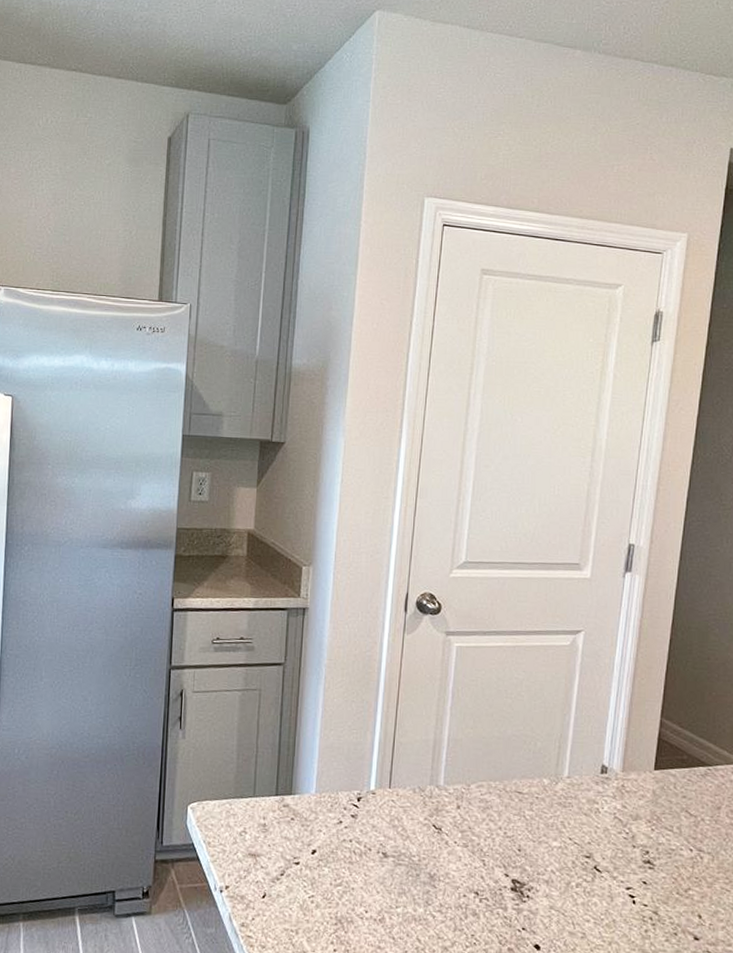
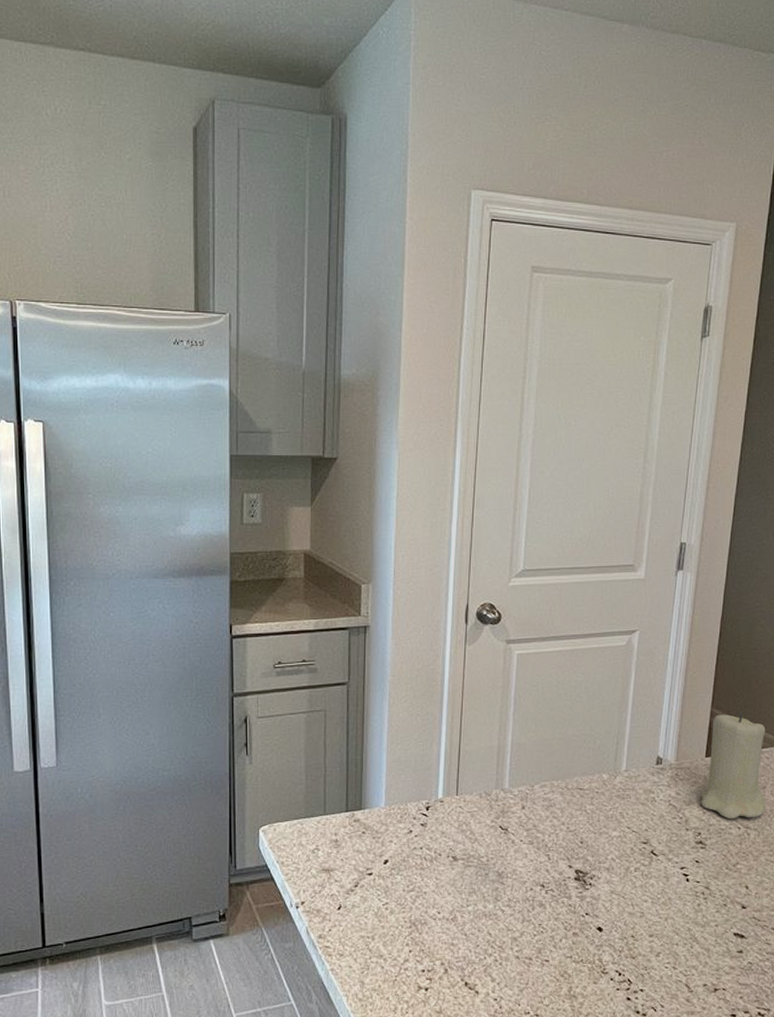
candle: none [649,724,720,841] -> present [701,712,766,819]

